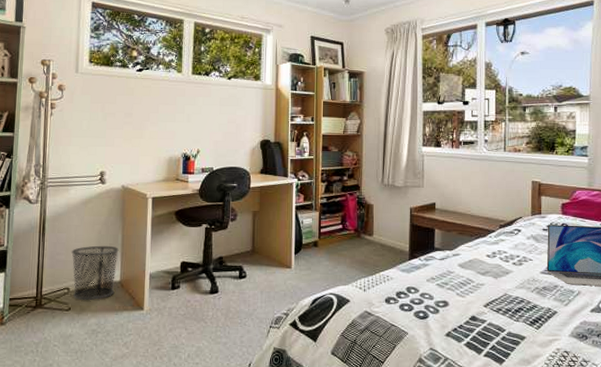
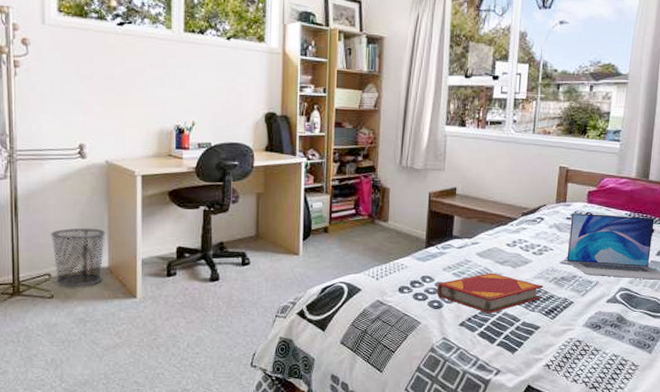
hardback book: none [422,283,526,324] -> present [436,273,543,314]

